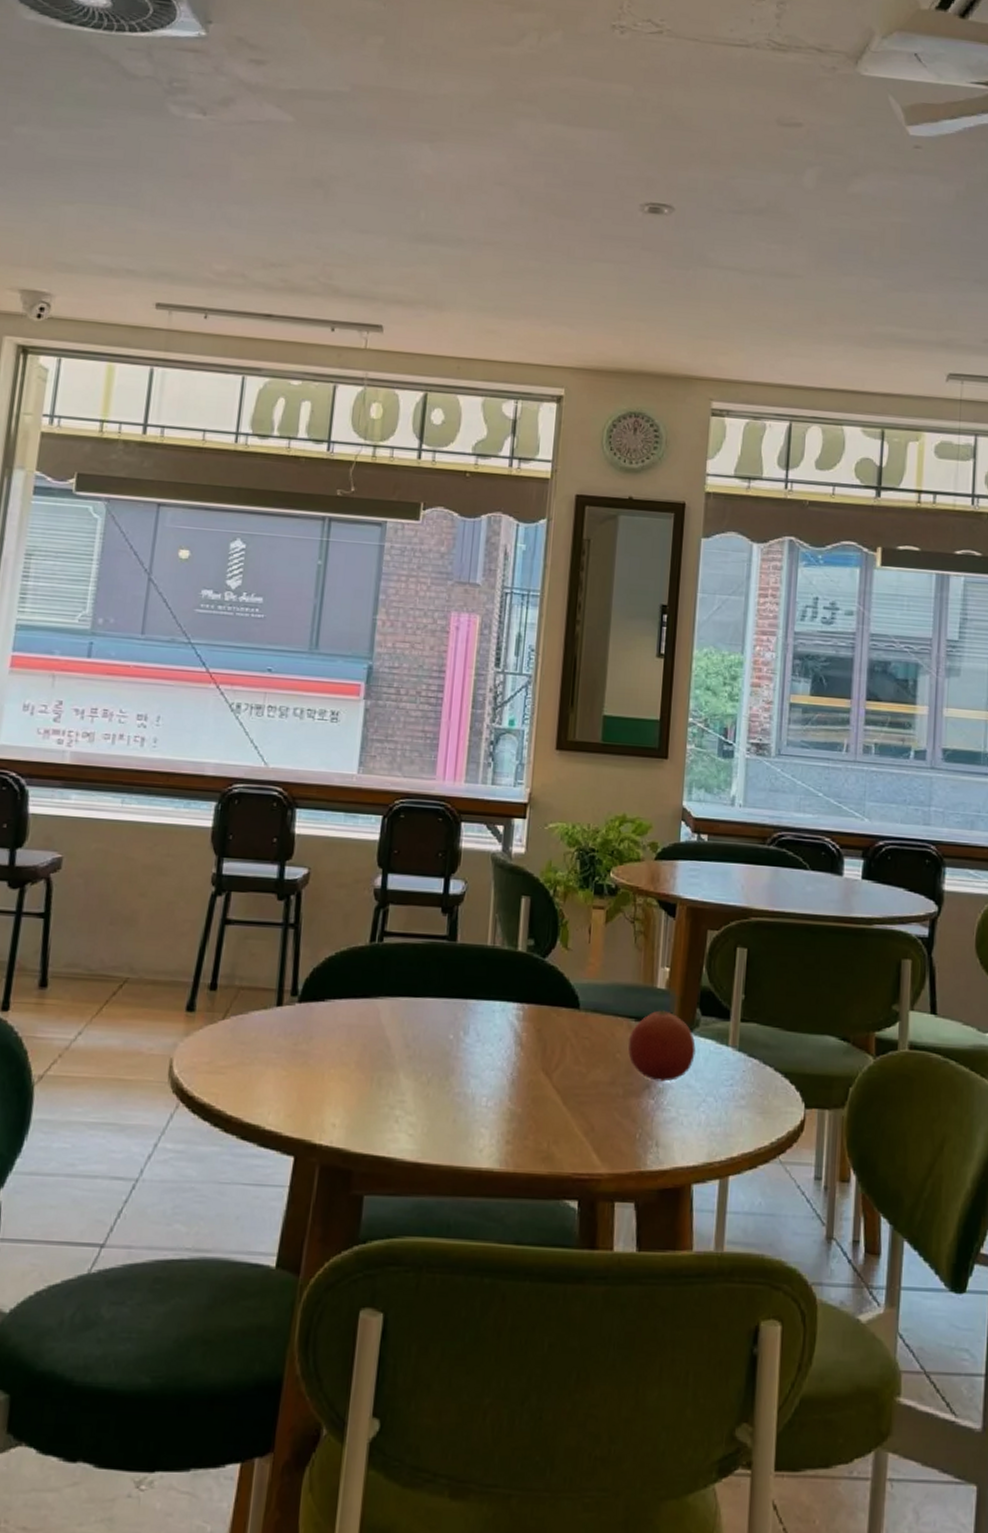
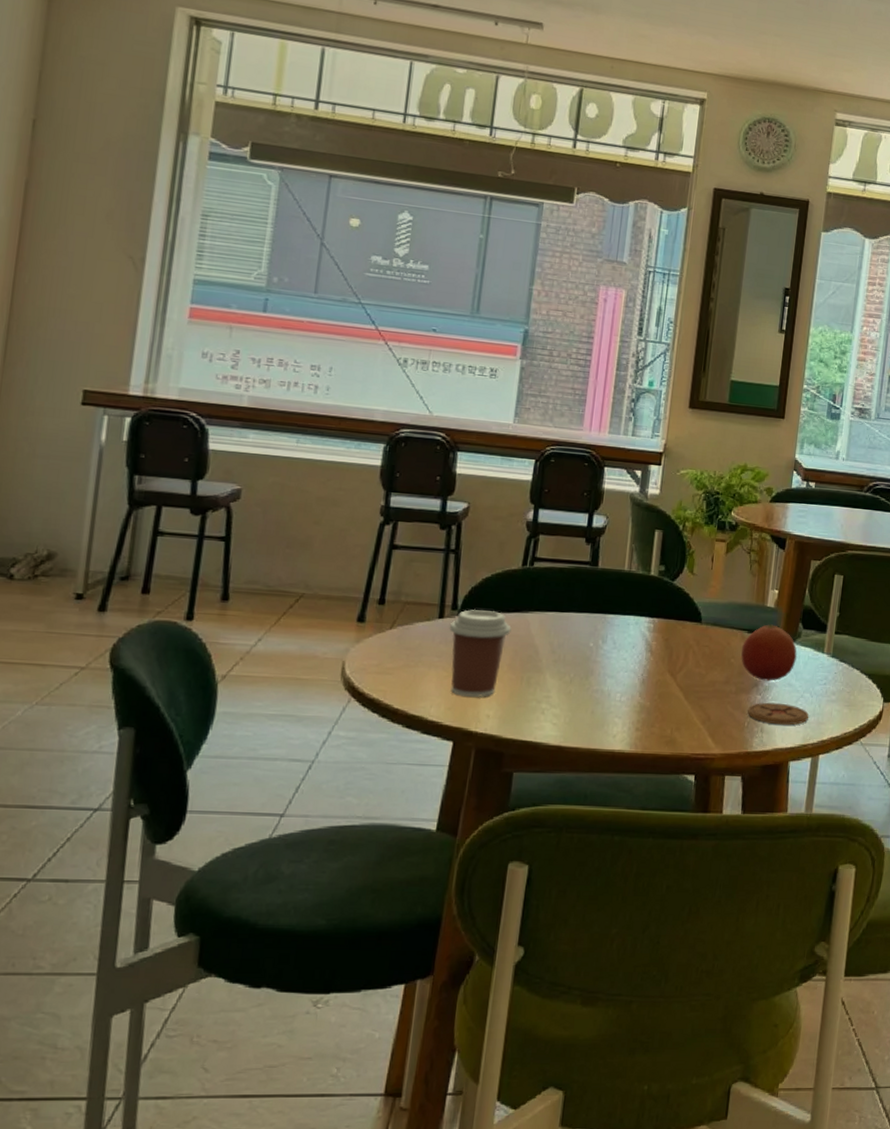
coffee cup: none [288,994,359,1102] -> present [449,609,512,697]
coaster: none [639,1108,714,1138] -> present [748,702,810,725]

